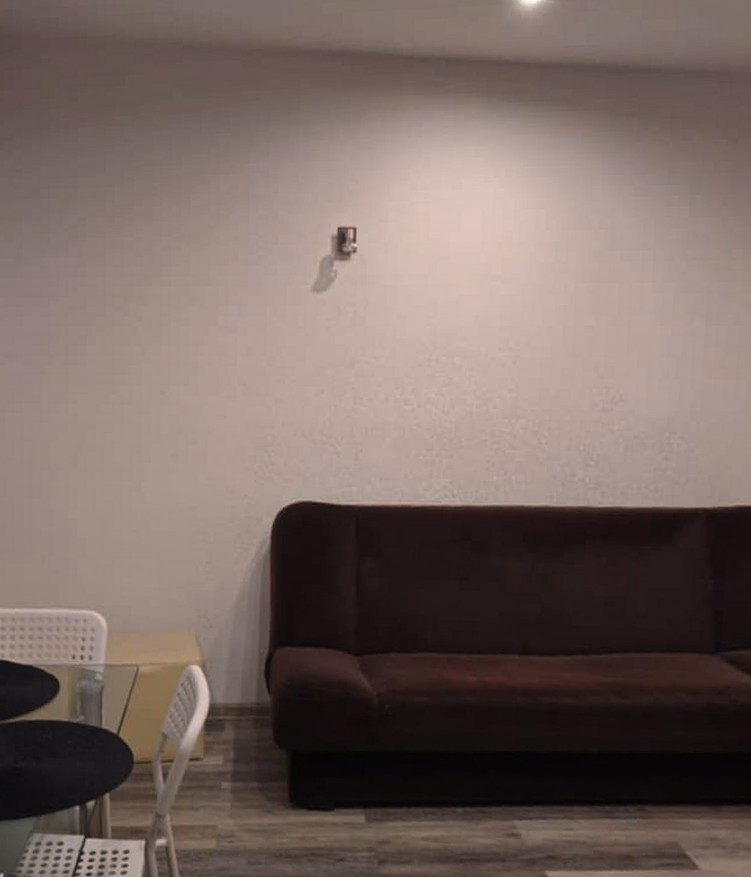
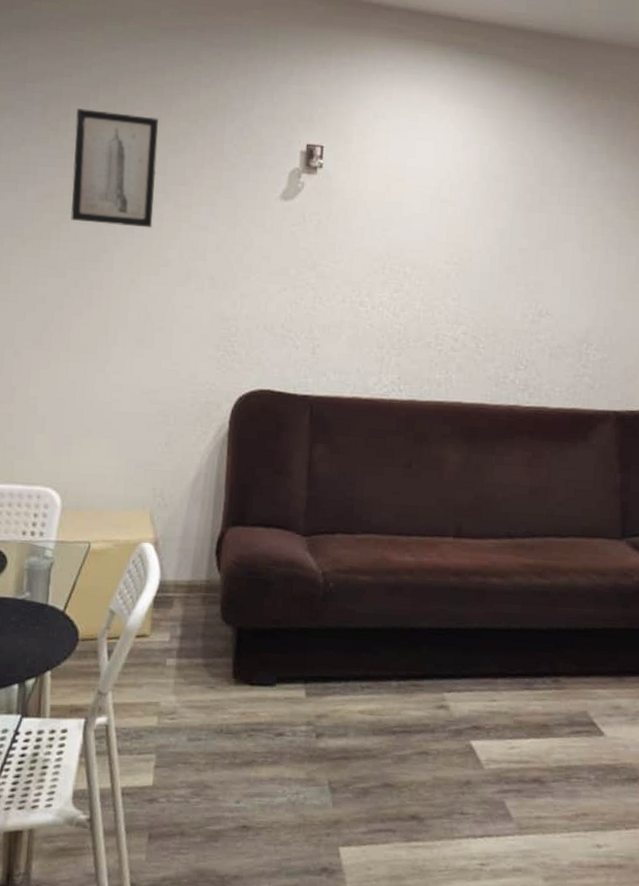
wall art: none [93,211,179,335] -> present [70,109,159,228]

